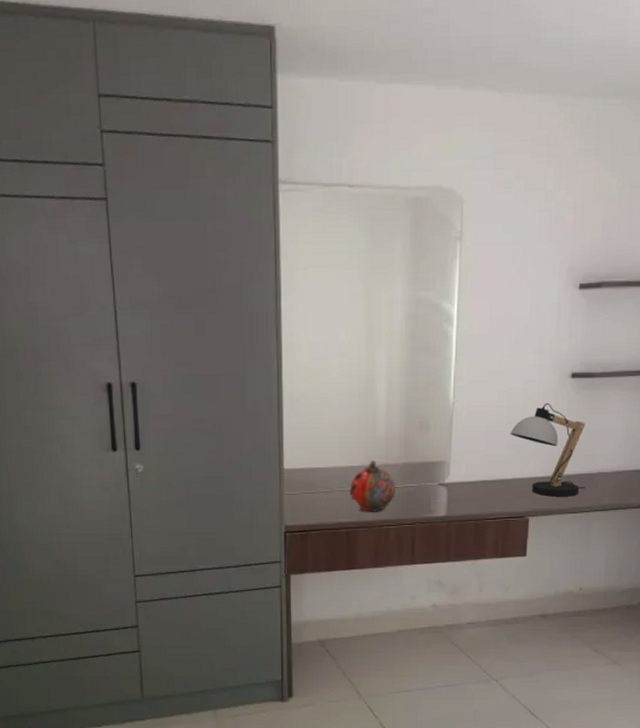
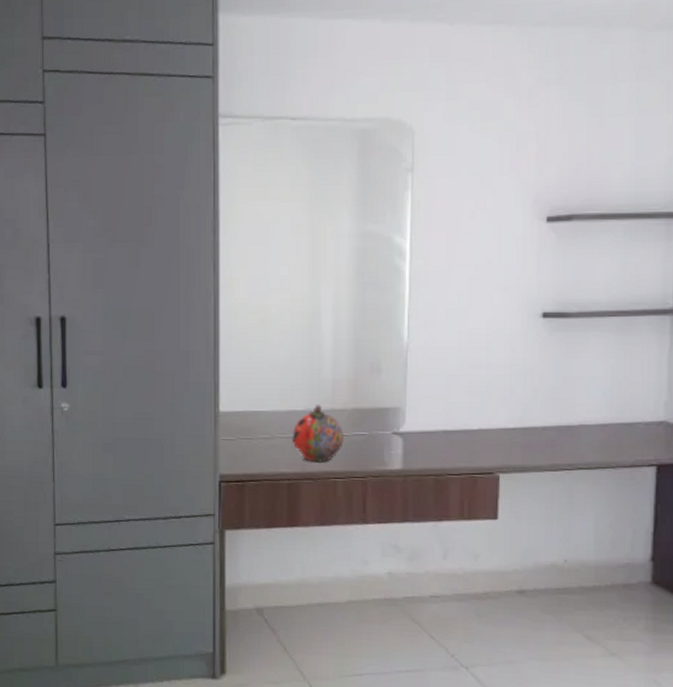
desk lamp: present [510,402,586,497] -> none [473,344,566,452]

